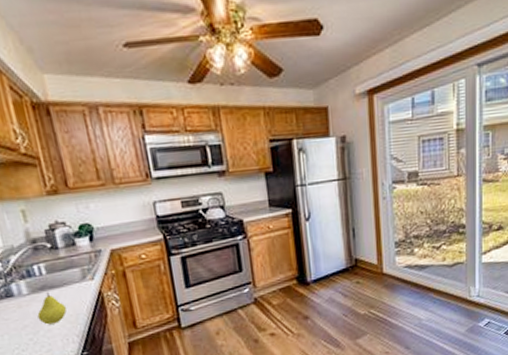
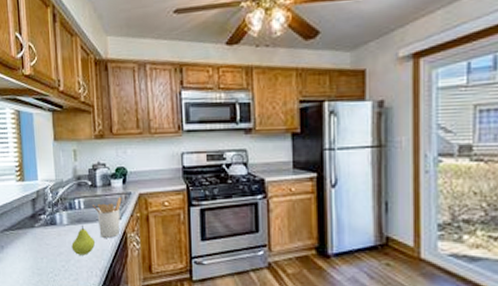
utensil holder: none [57,256,95,302] -> present [93,198,122,238]

